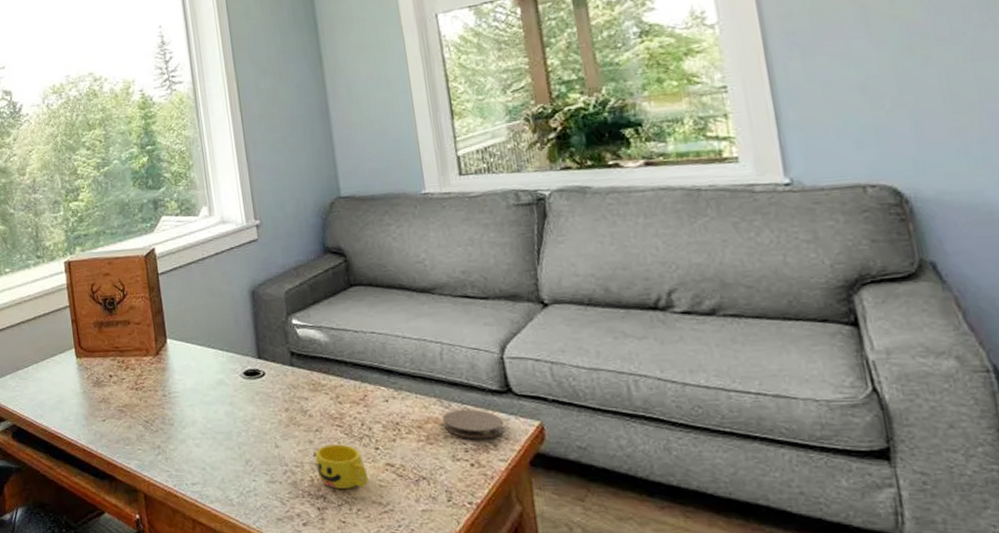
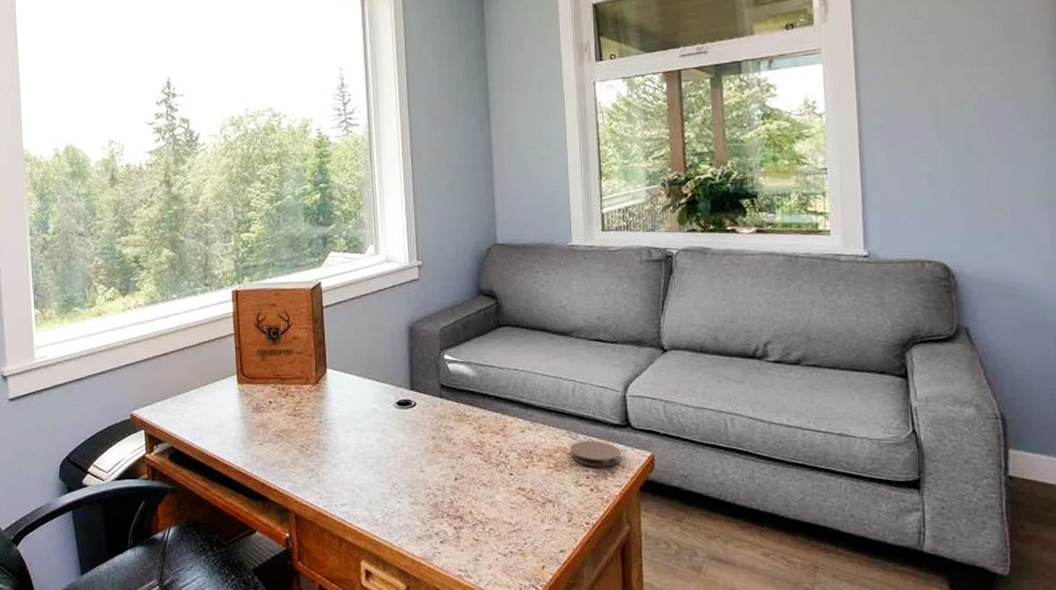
cup: present [315,444,368,489] -> none [456,470,501,510]

